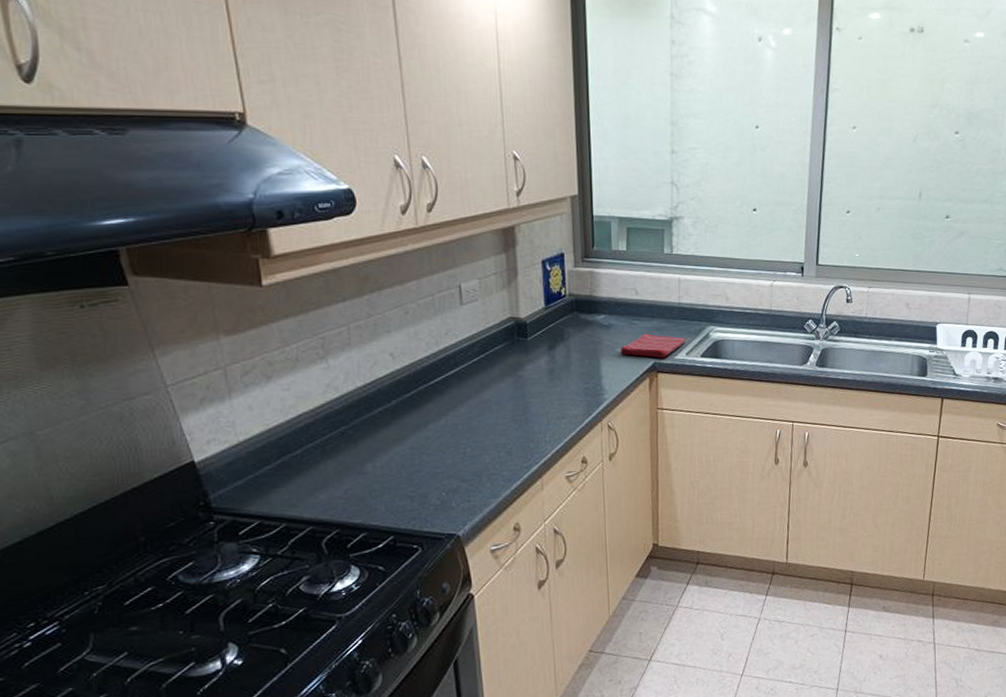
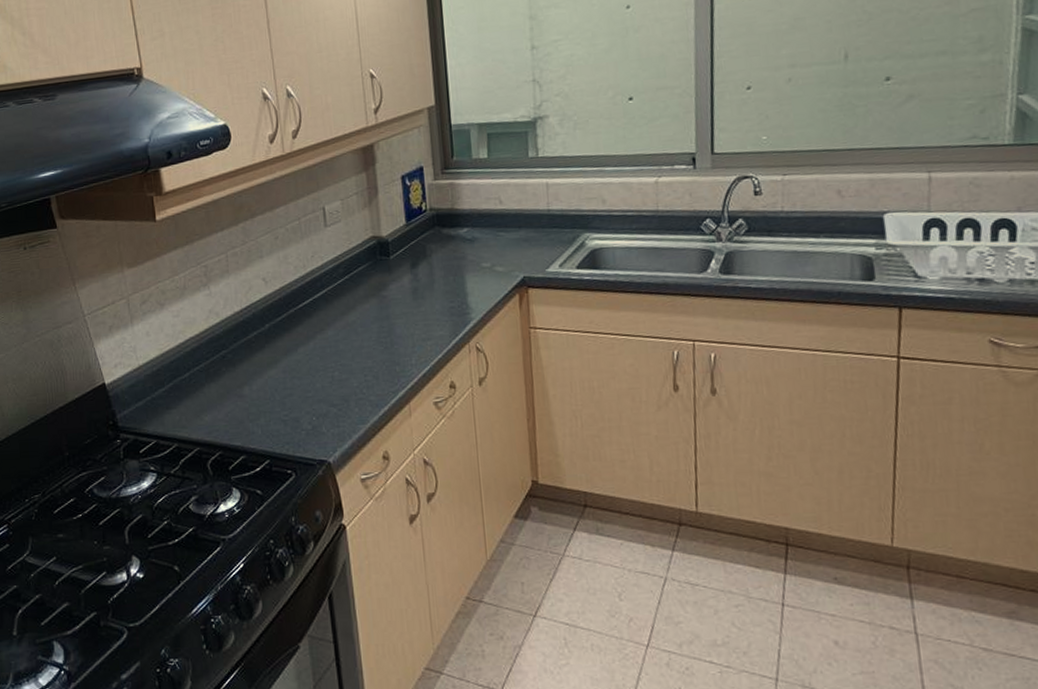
dish towel: present [621,333,686,358] -> none [486,245,558,272]

